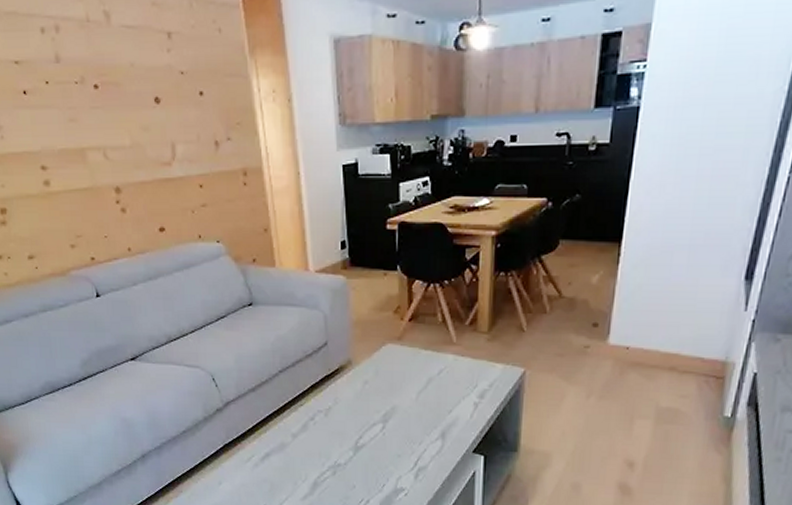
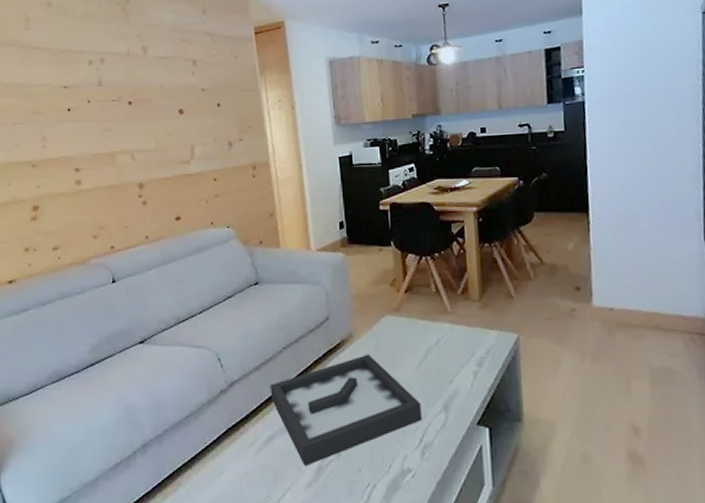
decorative tray: none [266,381,419,481] -> present [270,354,423,465]

